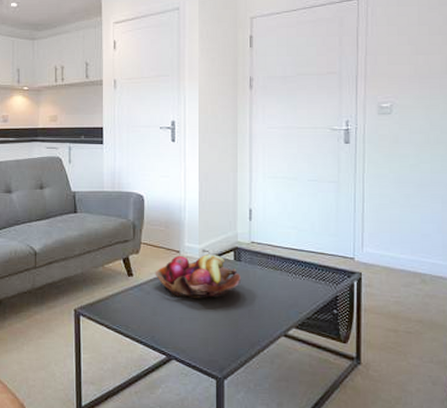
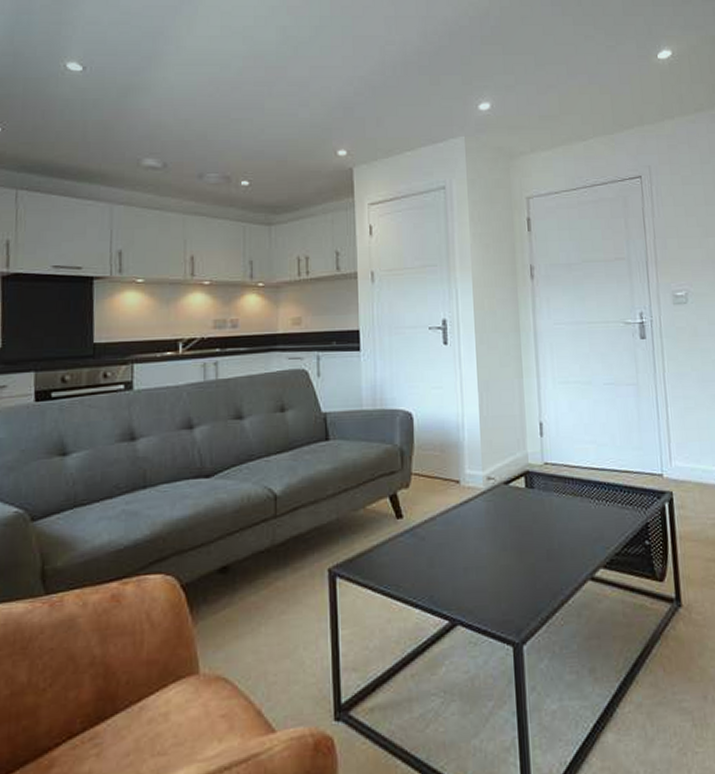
fruit basket: present [155,254,242,298] -> none [430,482,536,541]

